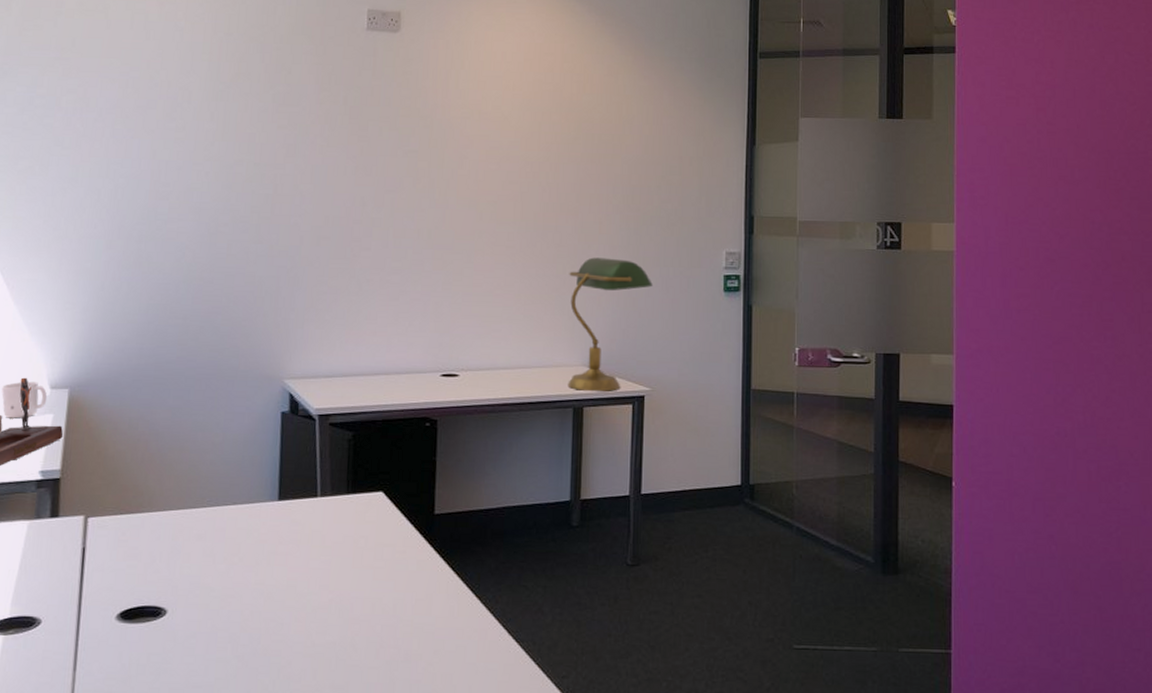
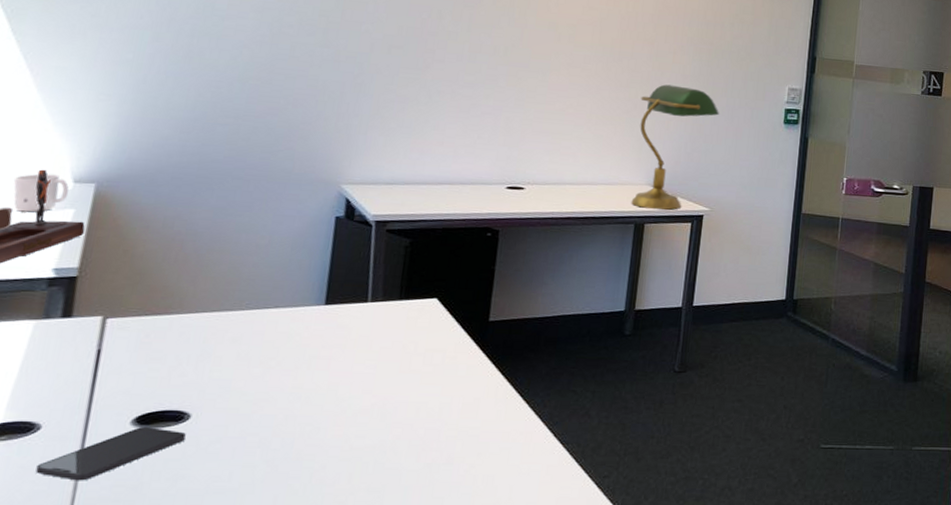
phone: none [40,621,164,673] -> present [35,426,186,481]

